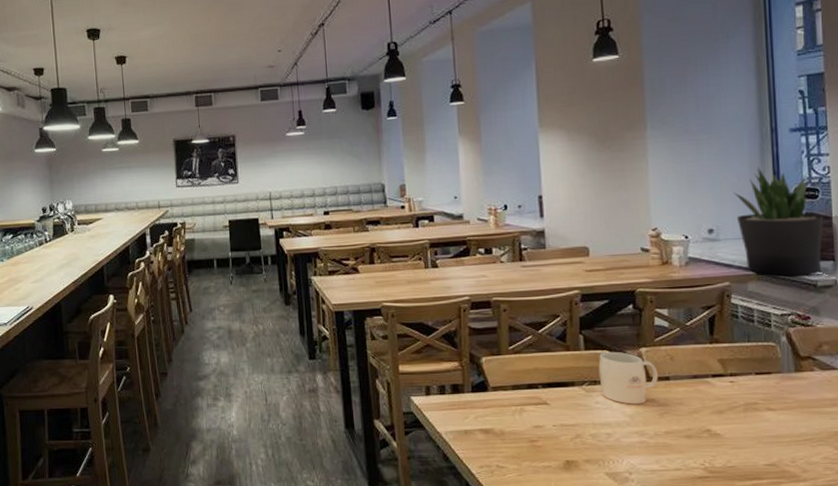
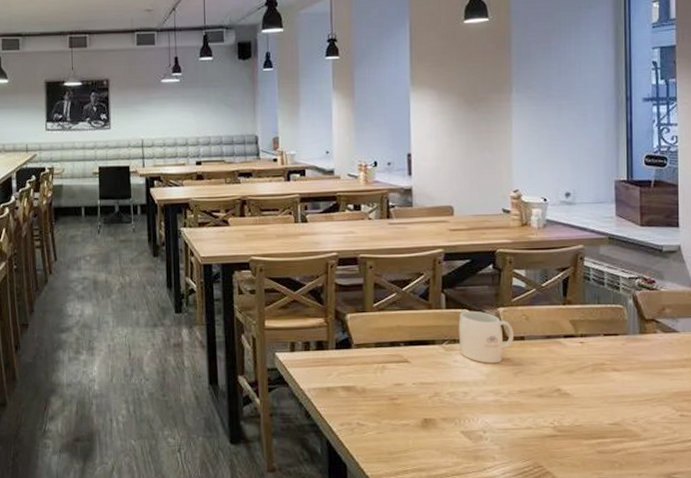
planter: present [734,167,824,277] -> none [590,134,671,241]

